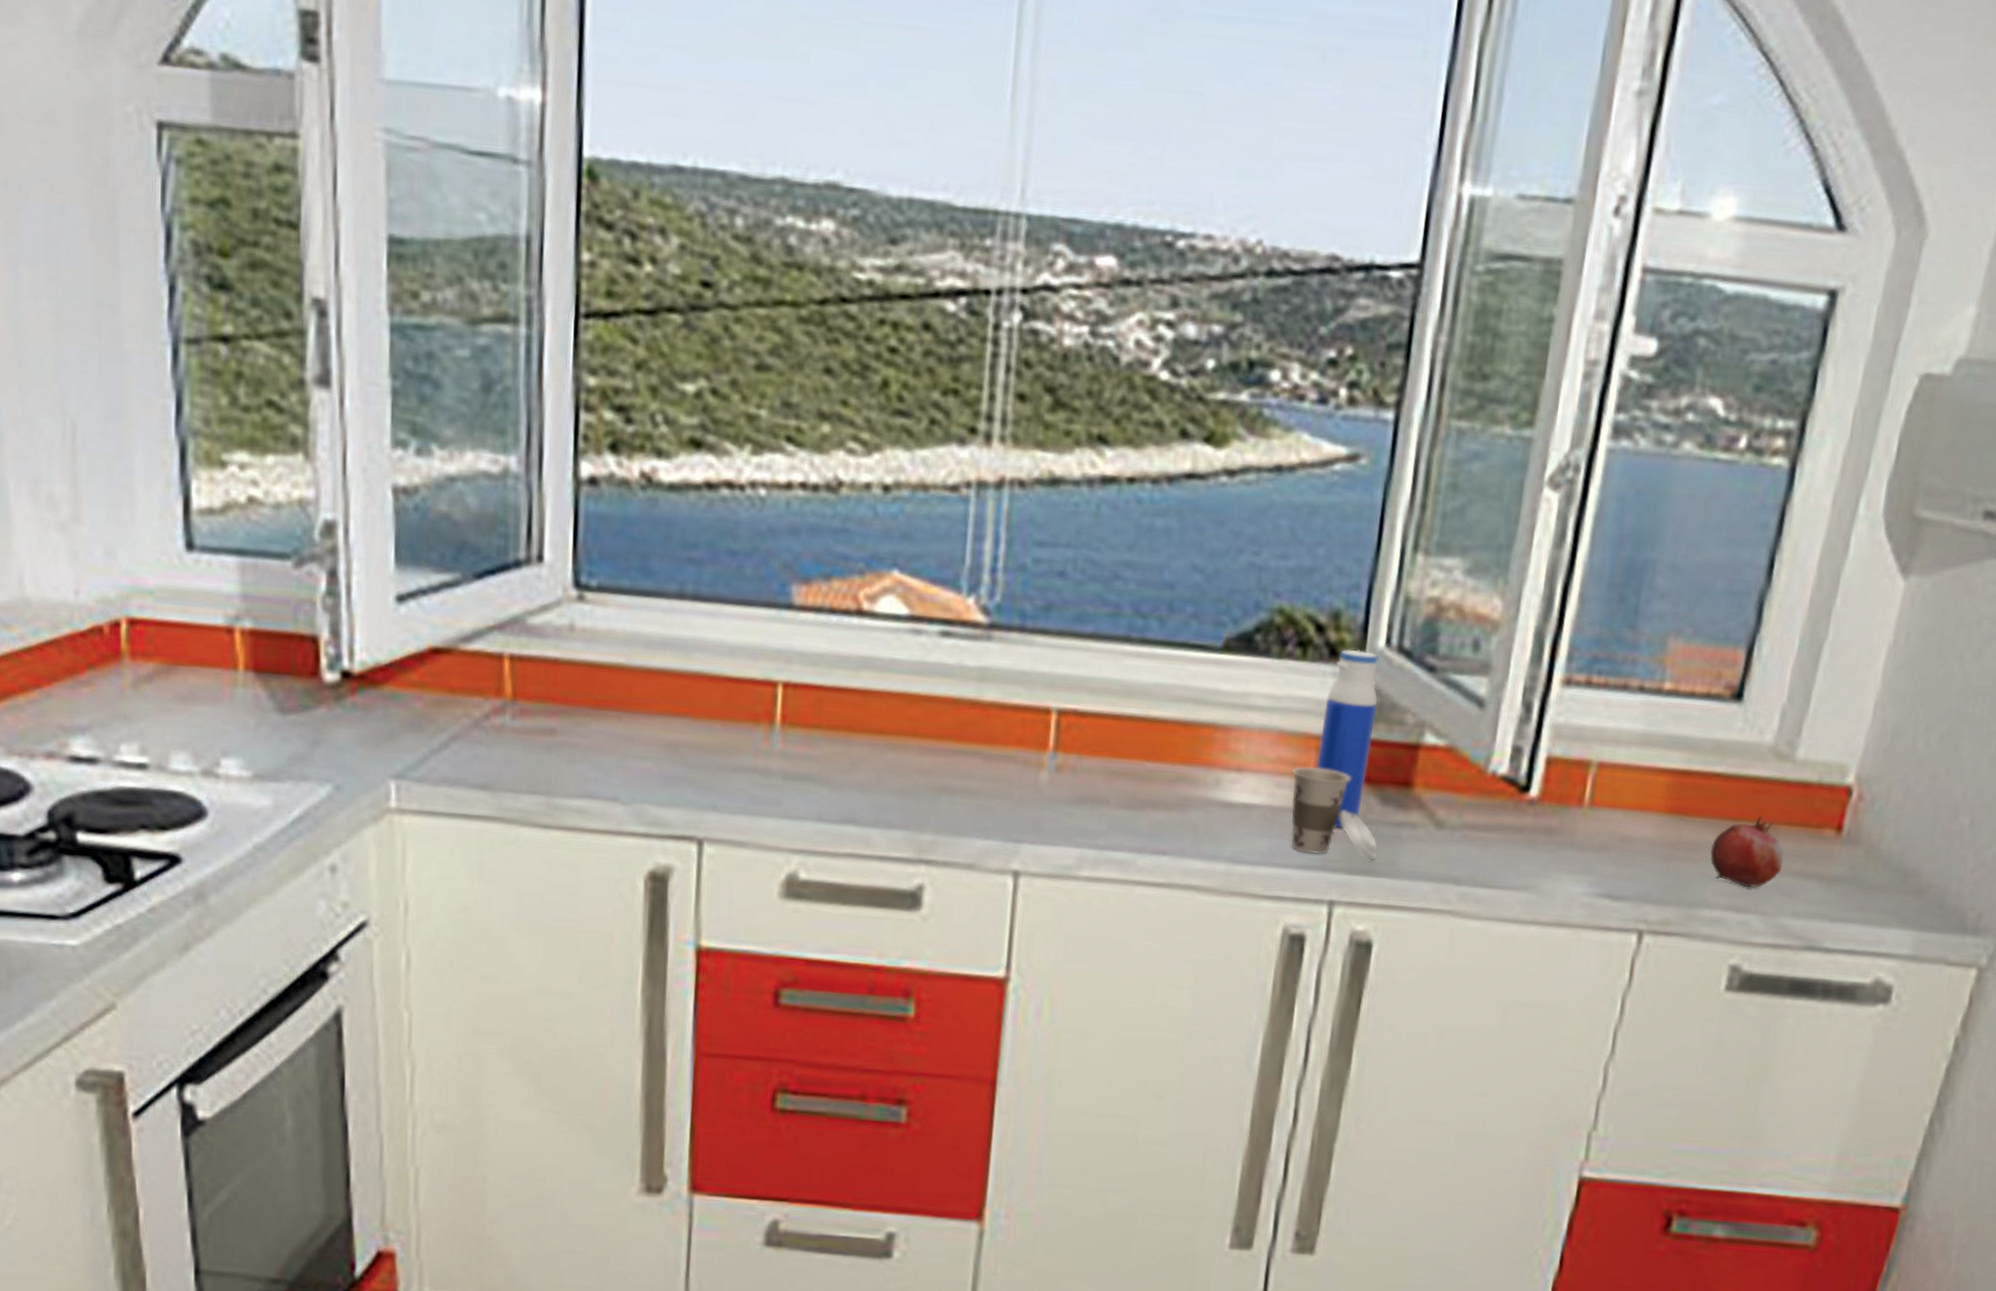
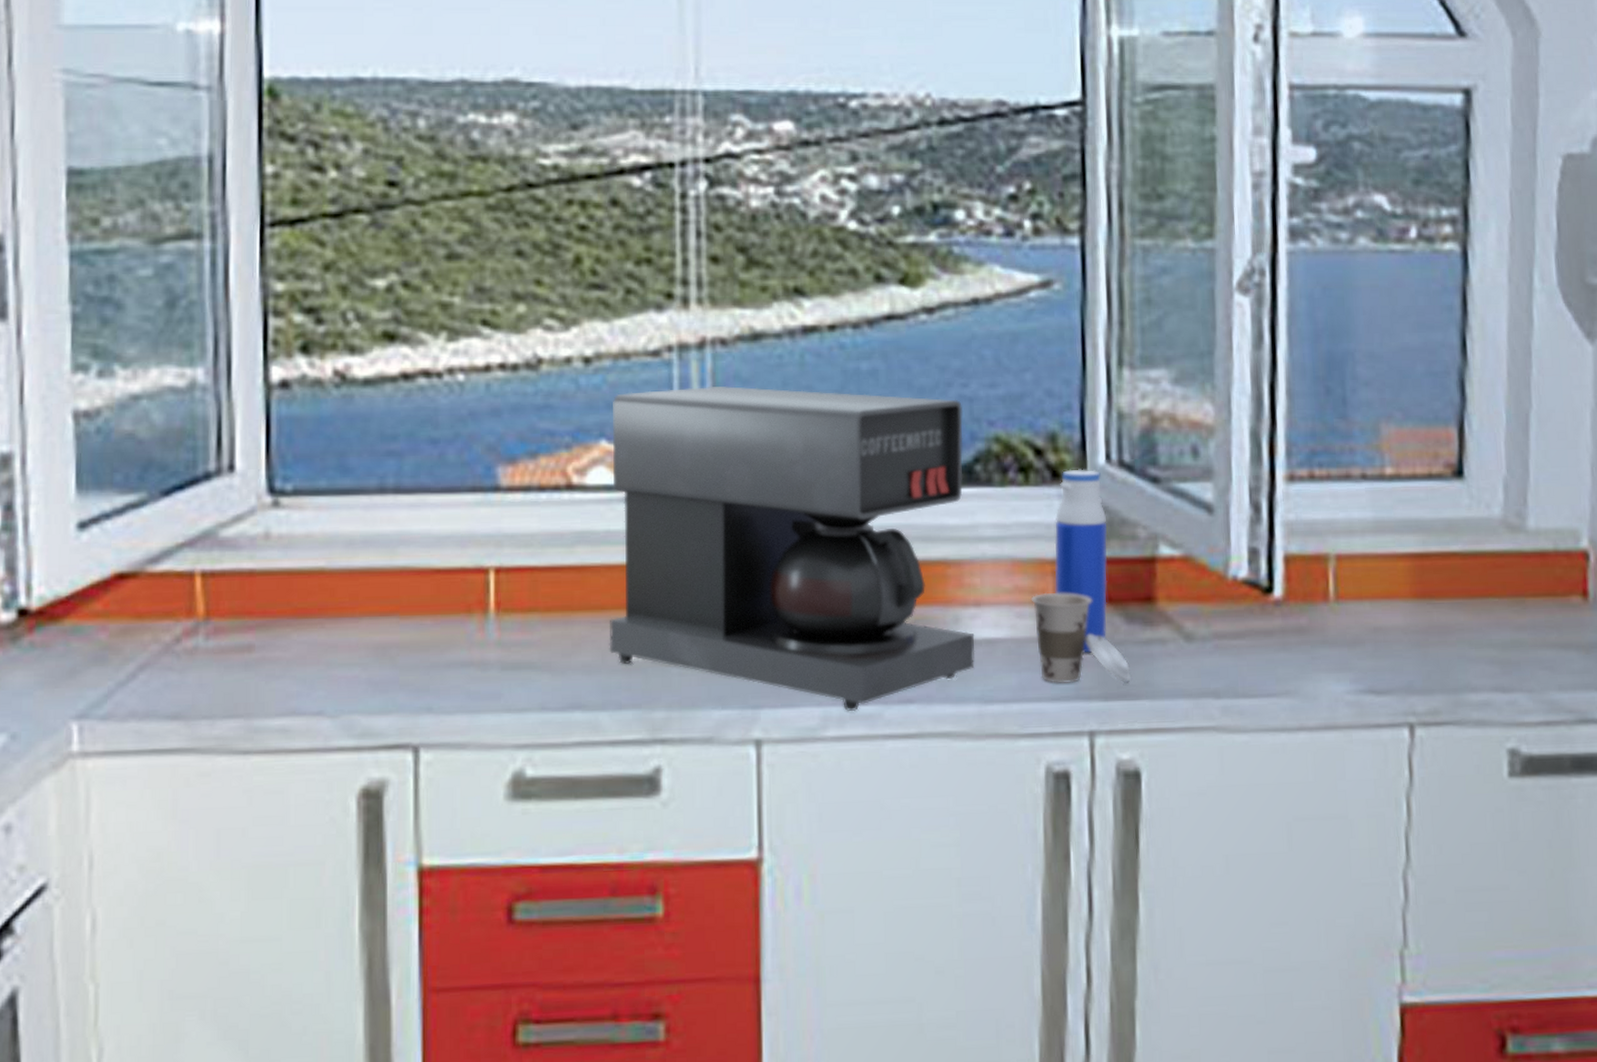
coffee maker: none [884,525,1251,856] -> present [609,386,975,711]
fruit: present [1710,815,1784,887] -> none [1464,590,1538,665]

